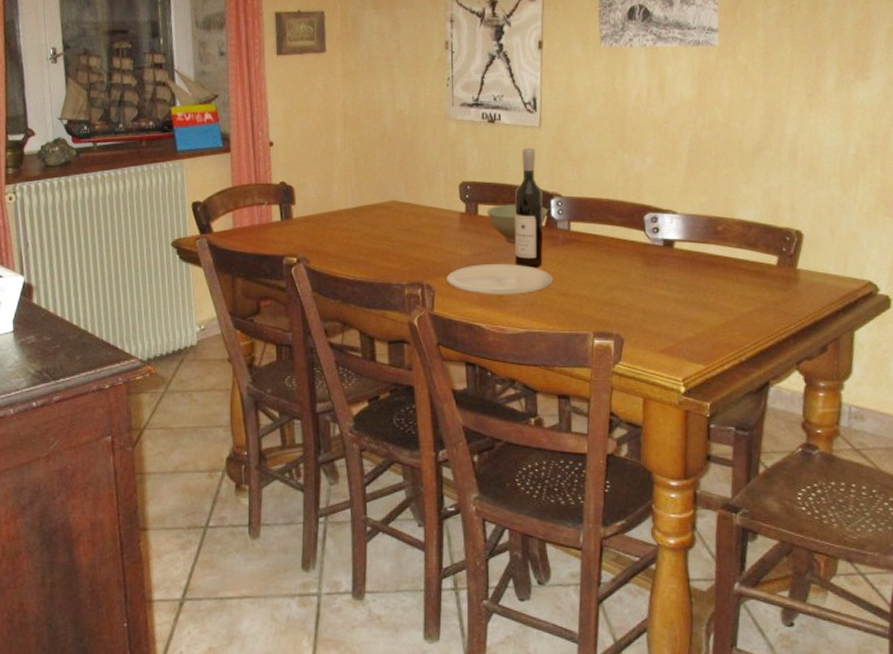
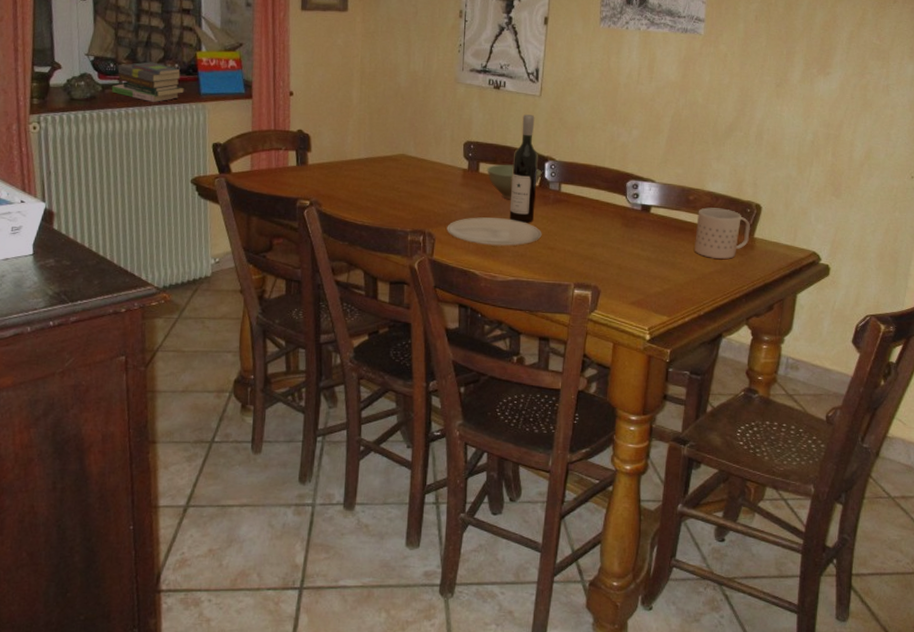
books: none [86,121,160,164] -> present [111,62,184,103]
mug: none [727,238,792,297] -> present [693,207,750,260]

